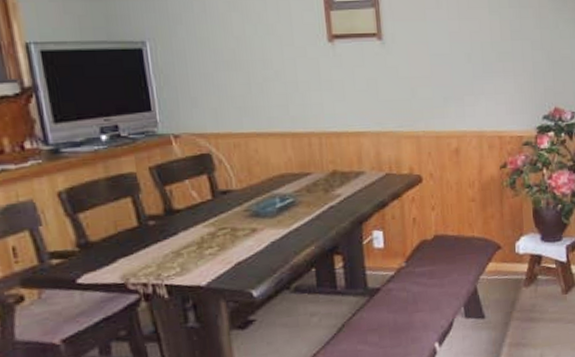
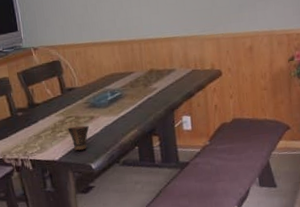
cup: none [220,240,250,273] -> present [67,125,89,151]

